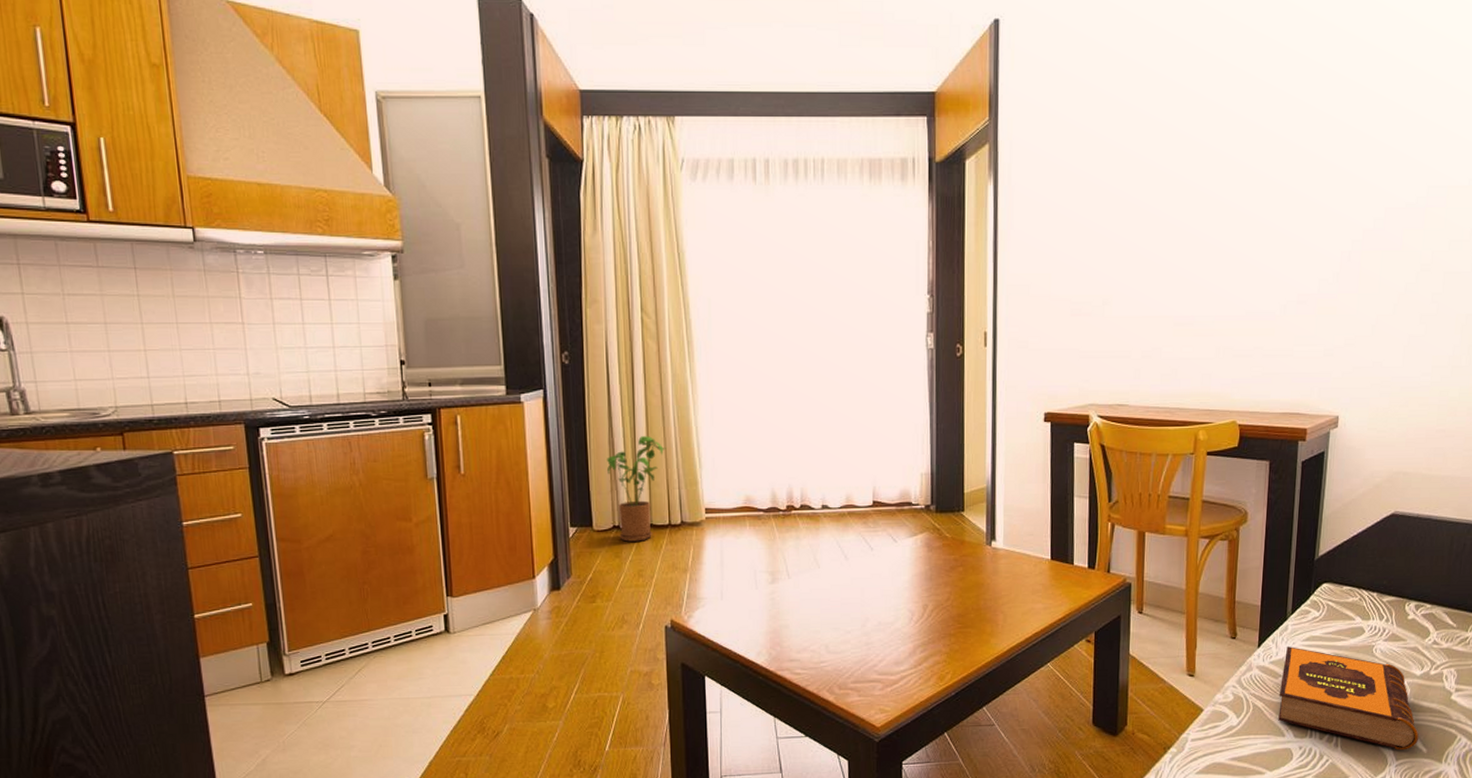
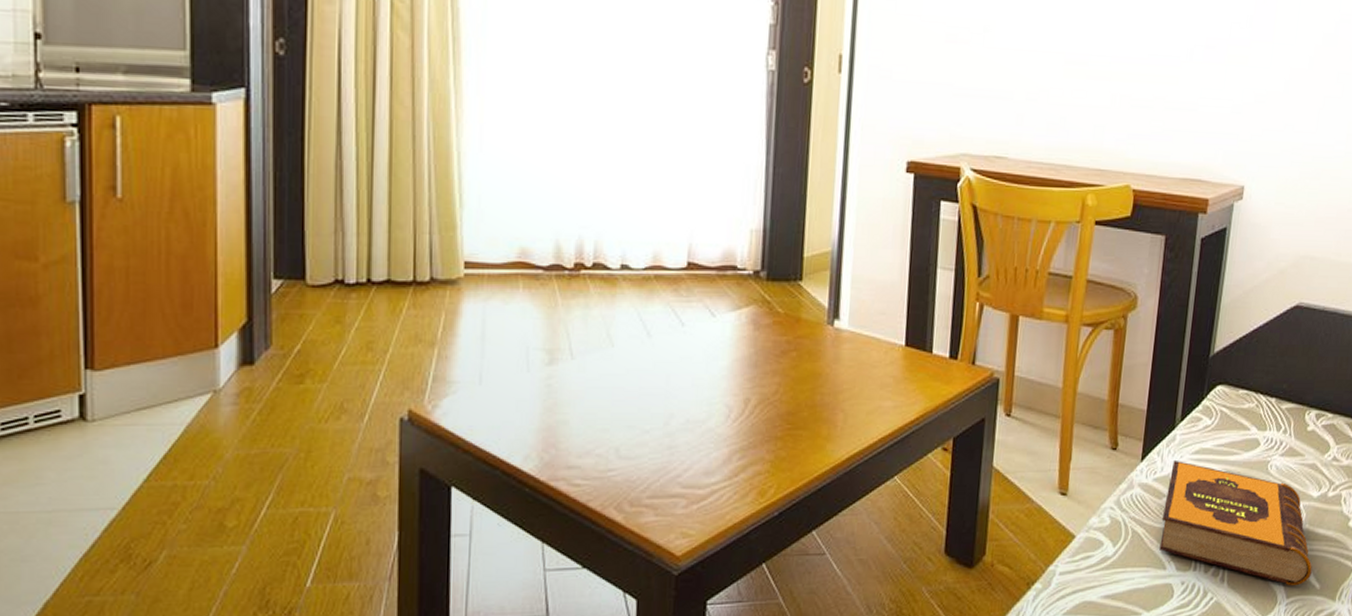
house plant: present [607,436,667,542] -> none [331,160,416,303]

